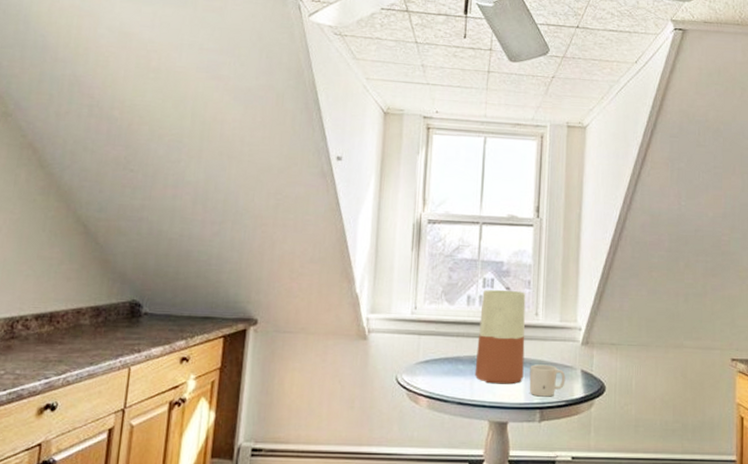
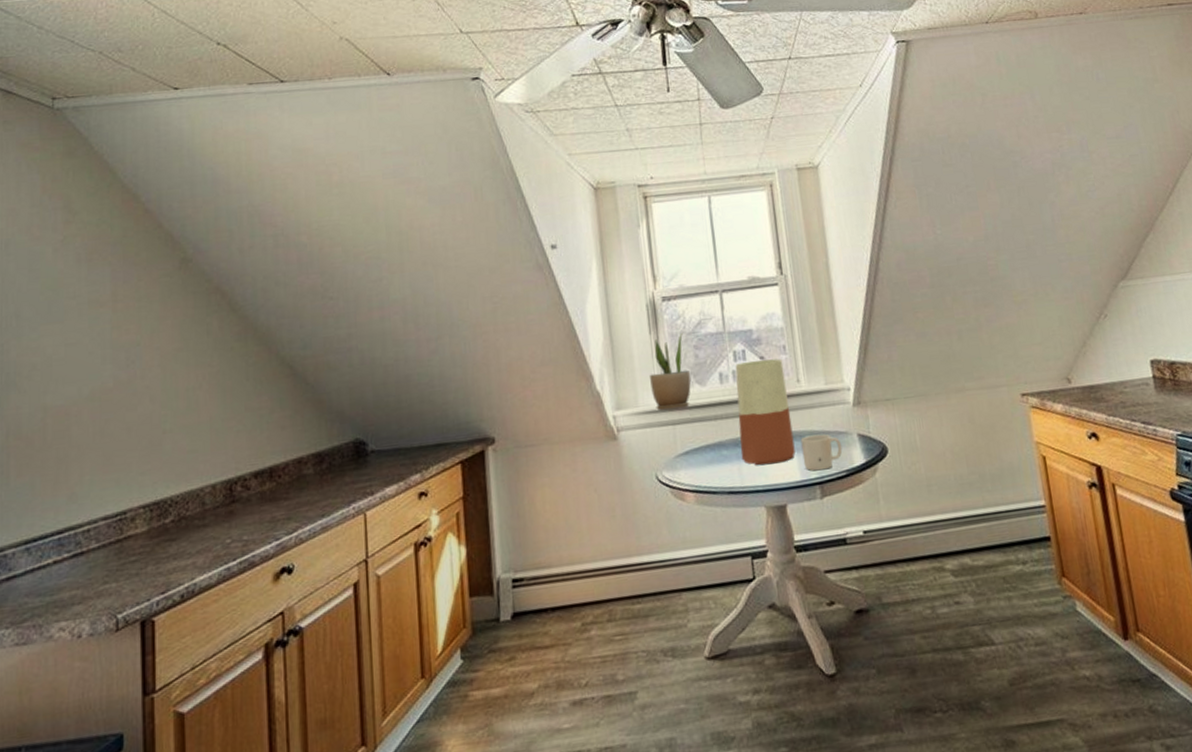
potted plant: none [404,255,442,322] -> present [650,333,691,411]

